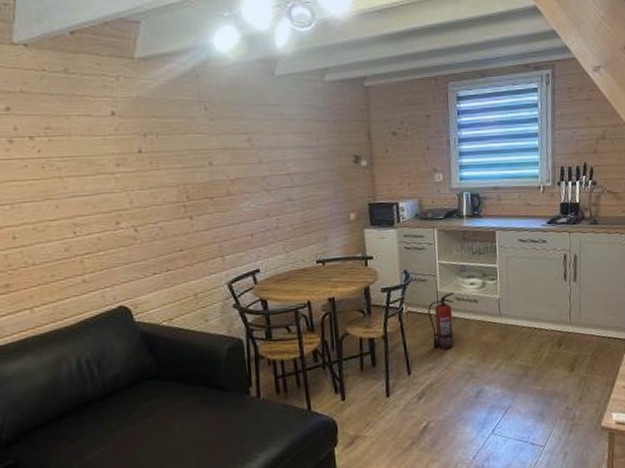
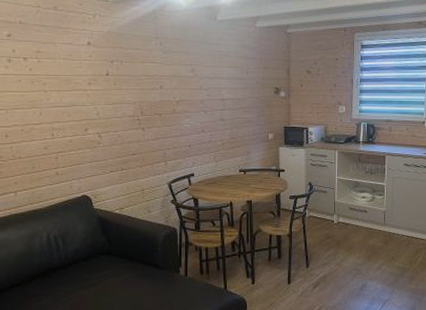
fire extinguisher: present [428,292,454,350] -> none [326,203,348,249]

